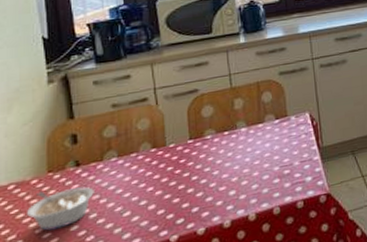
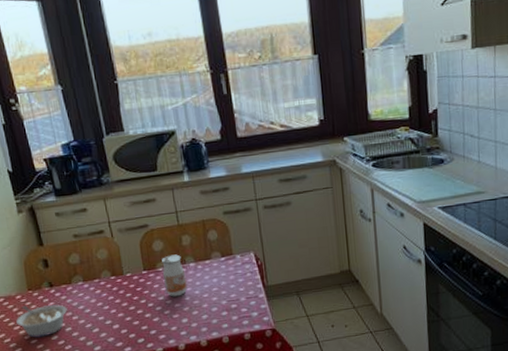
jam jar: none [210,119,237,167] -> present [161,254,188,297]

